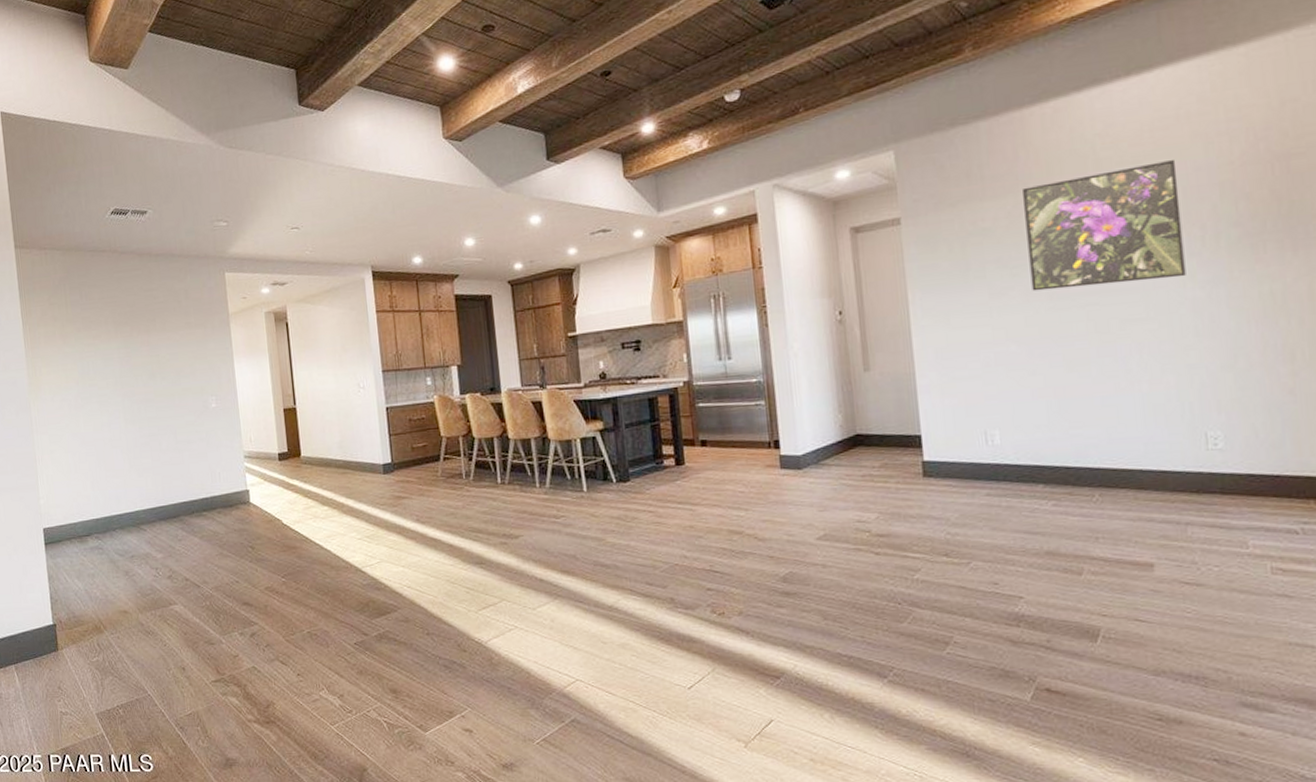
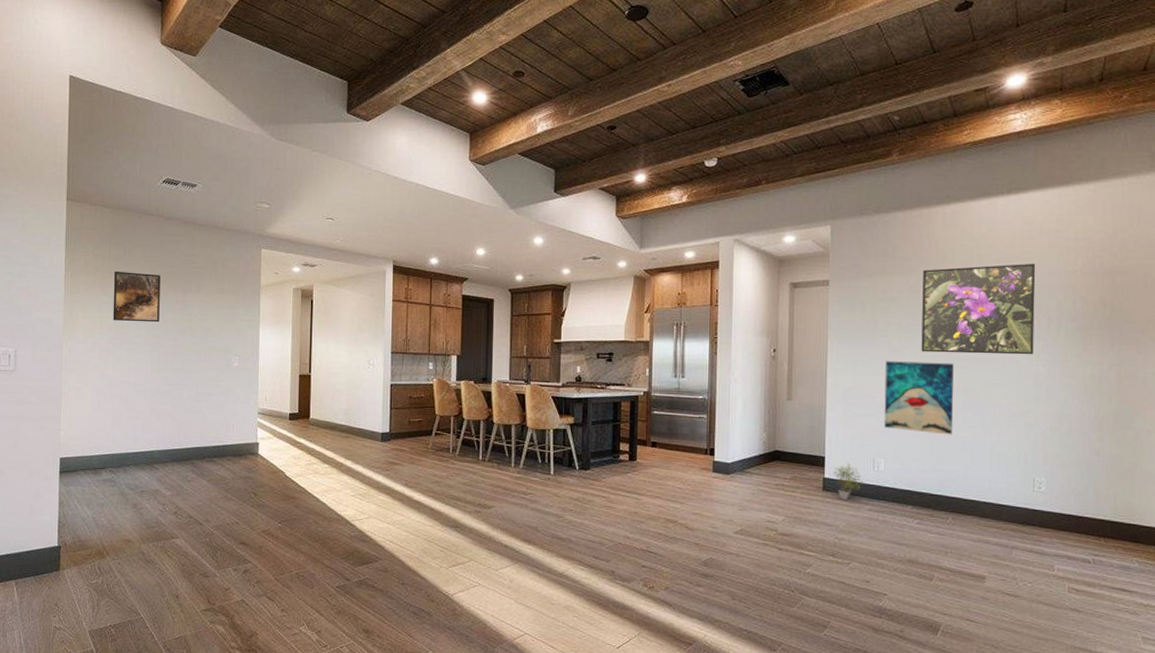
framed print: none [72,316,127,373] -> present [112,270,161,323]
potted plant: none [935,440,977,485] -> present [833,463,864,499]
wall art: none [986,300,1088,392] -> present [884,361,954,435]

